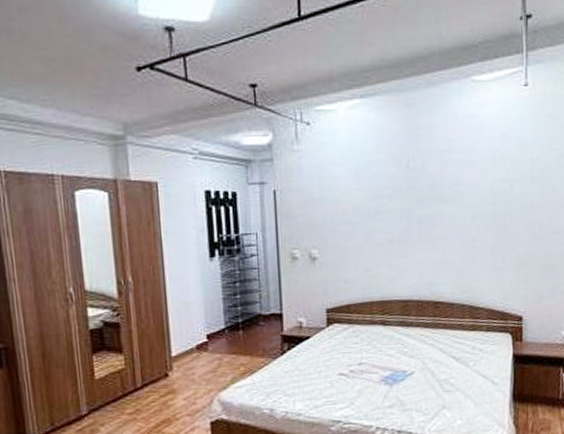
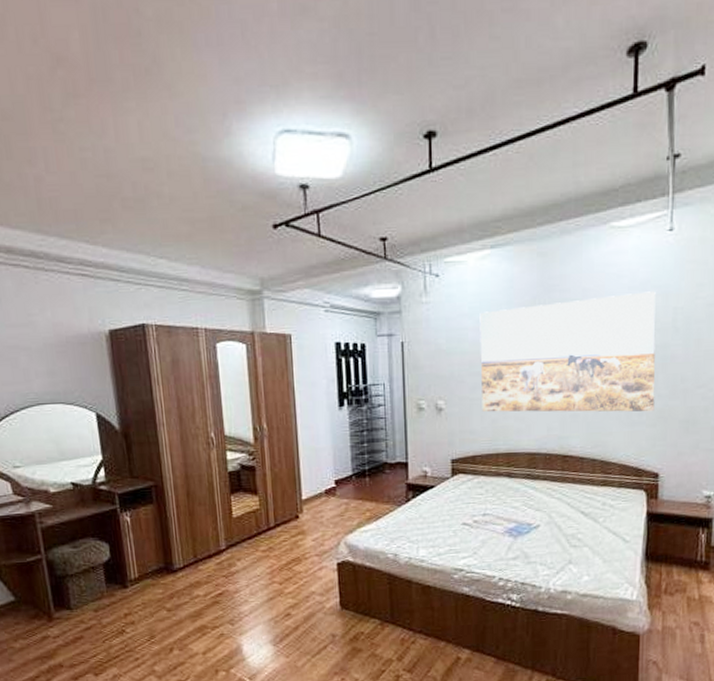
wall art: none [351,143,517,261] -> present [479,291,656,412]

